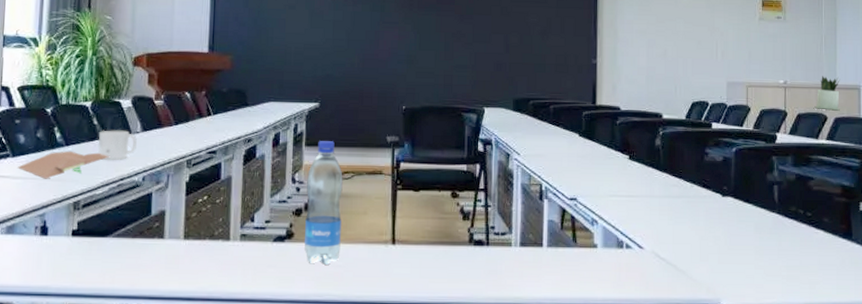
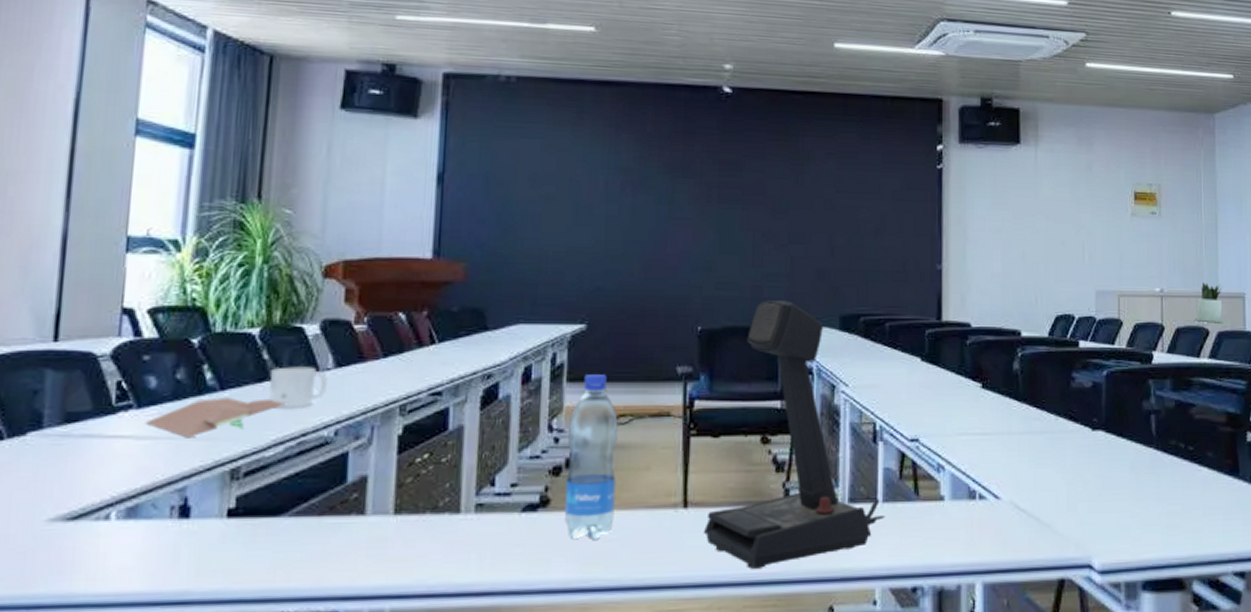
microphone: none [407,87,549,293] -> present [703,300,885,569]

